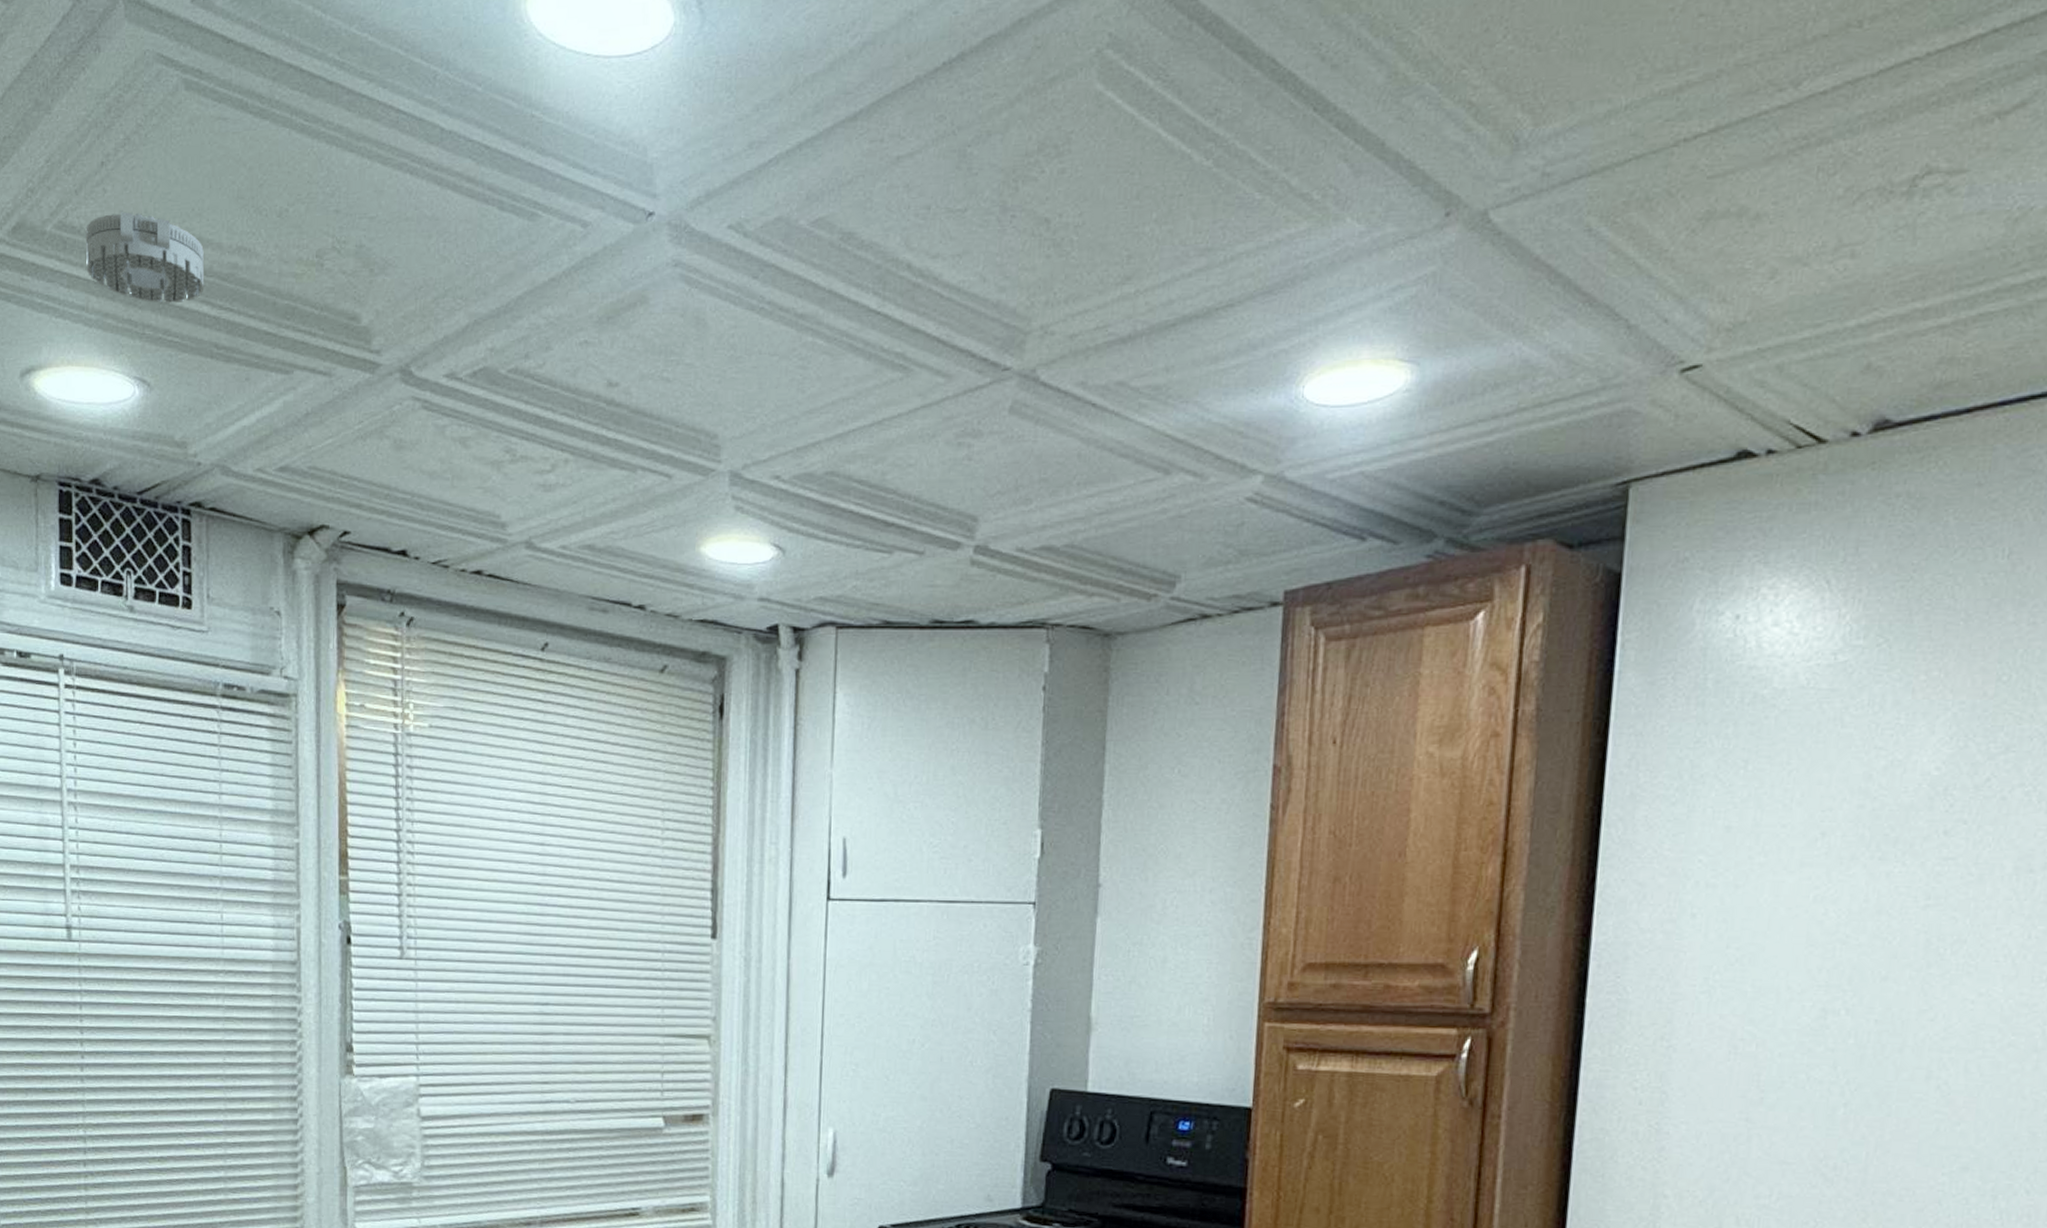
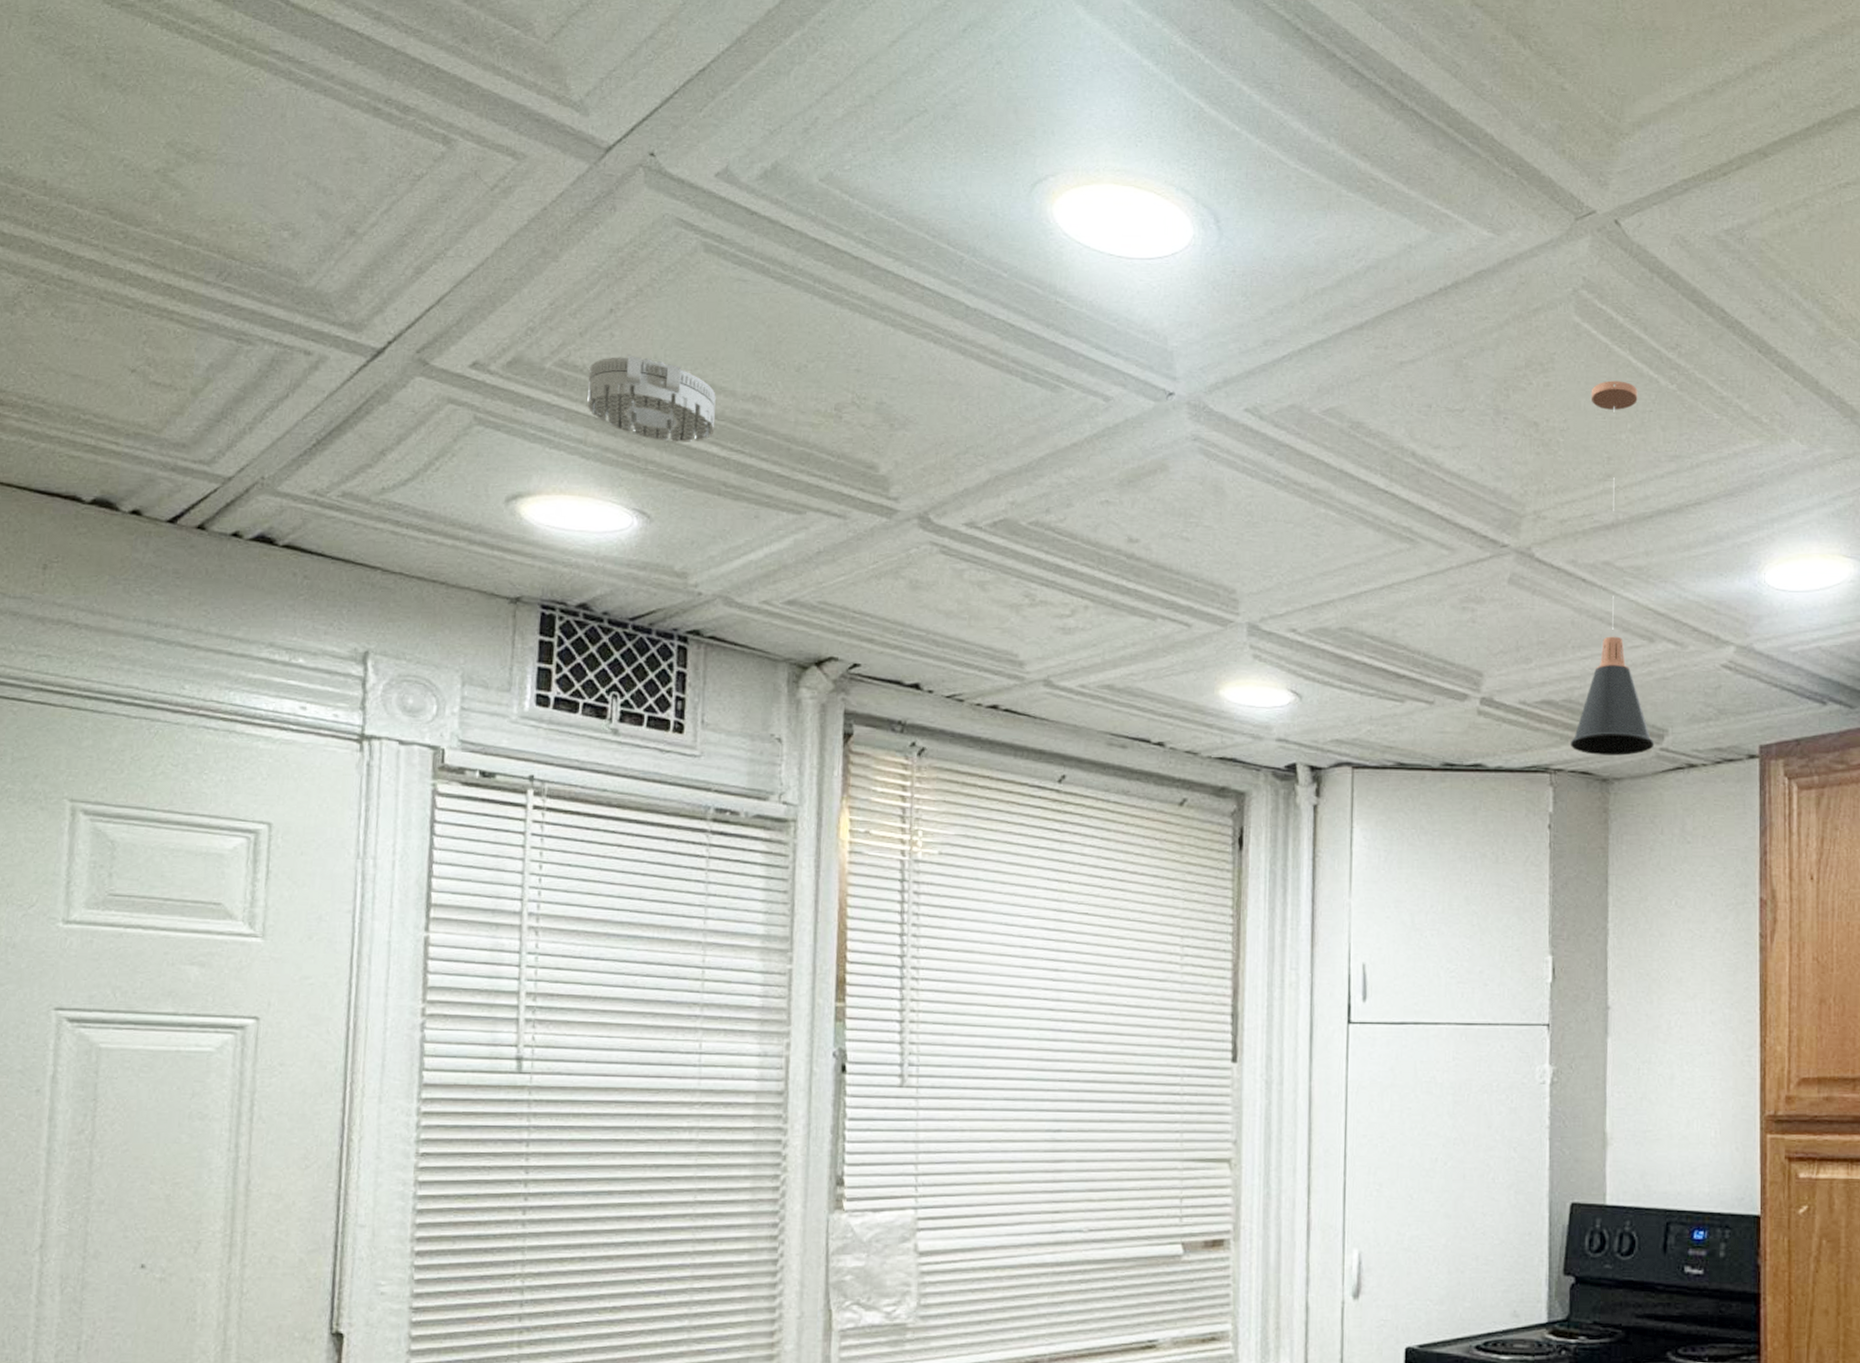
pendant lamp: none [1070,160,1167,607] -> present [1570,380,1655,756]

